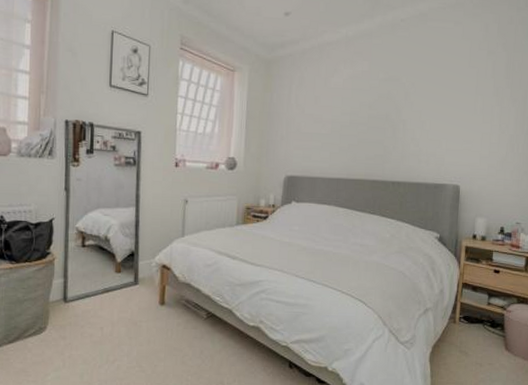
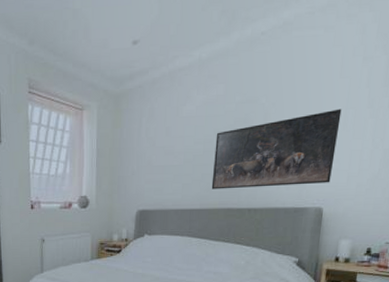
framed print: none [357,94,472,162] -> present [211,108,342,190]

